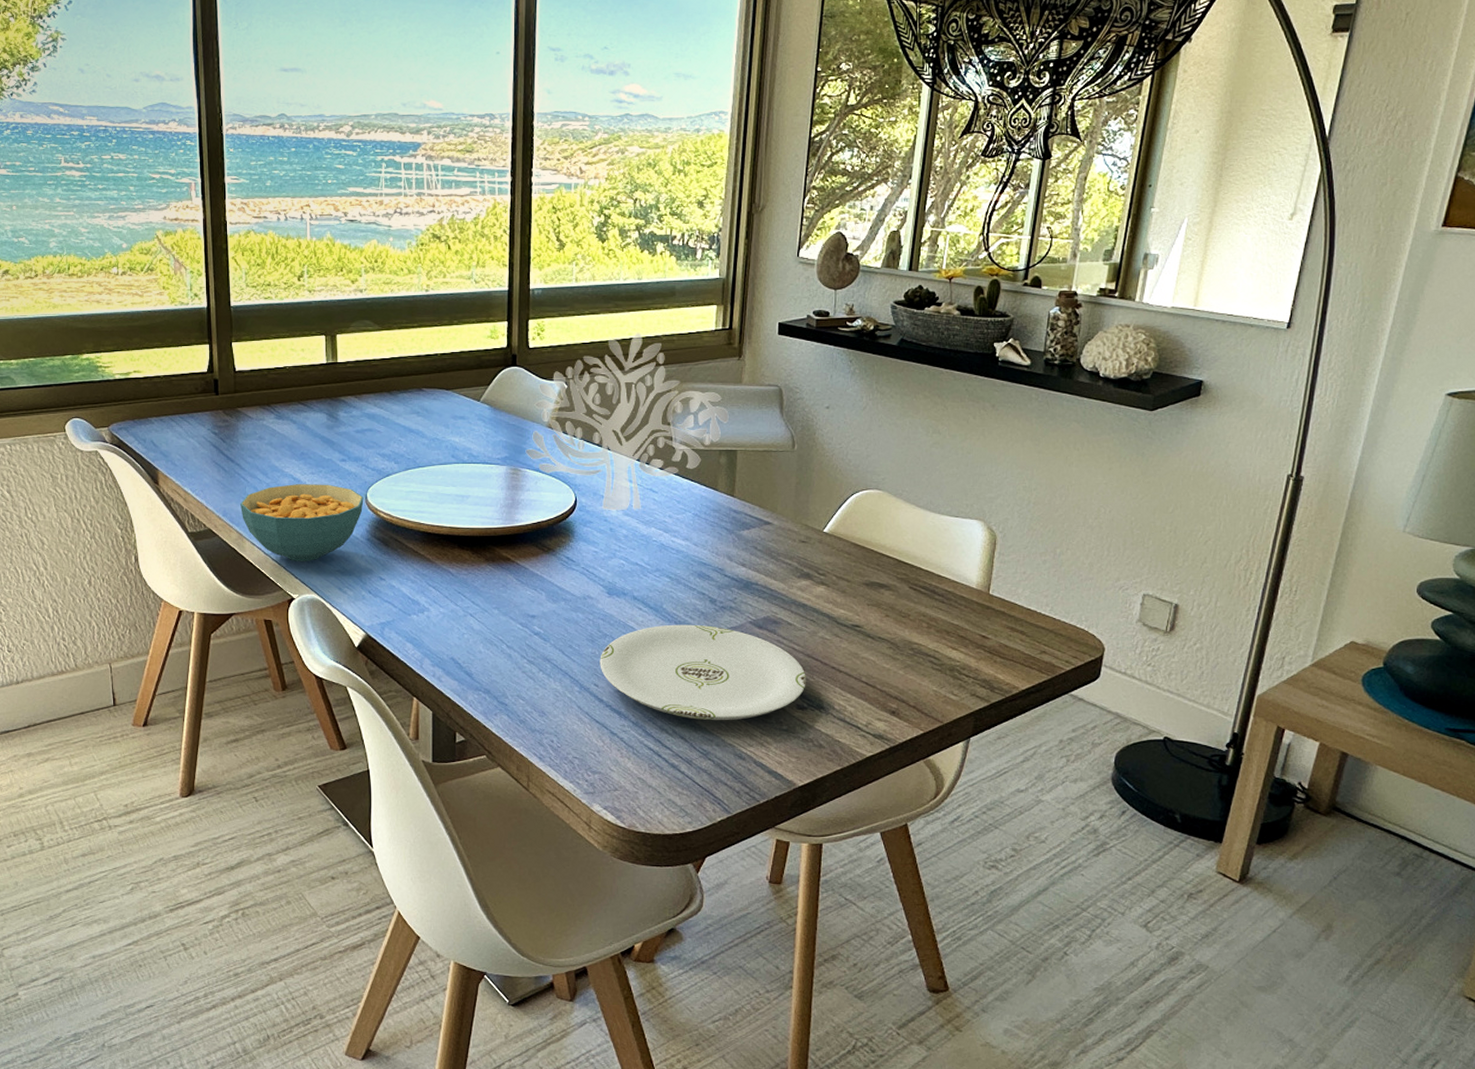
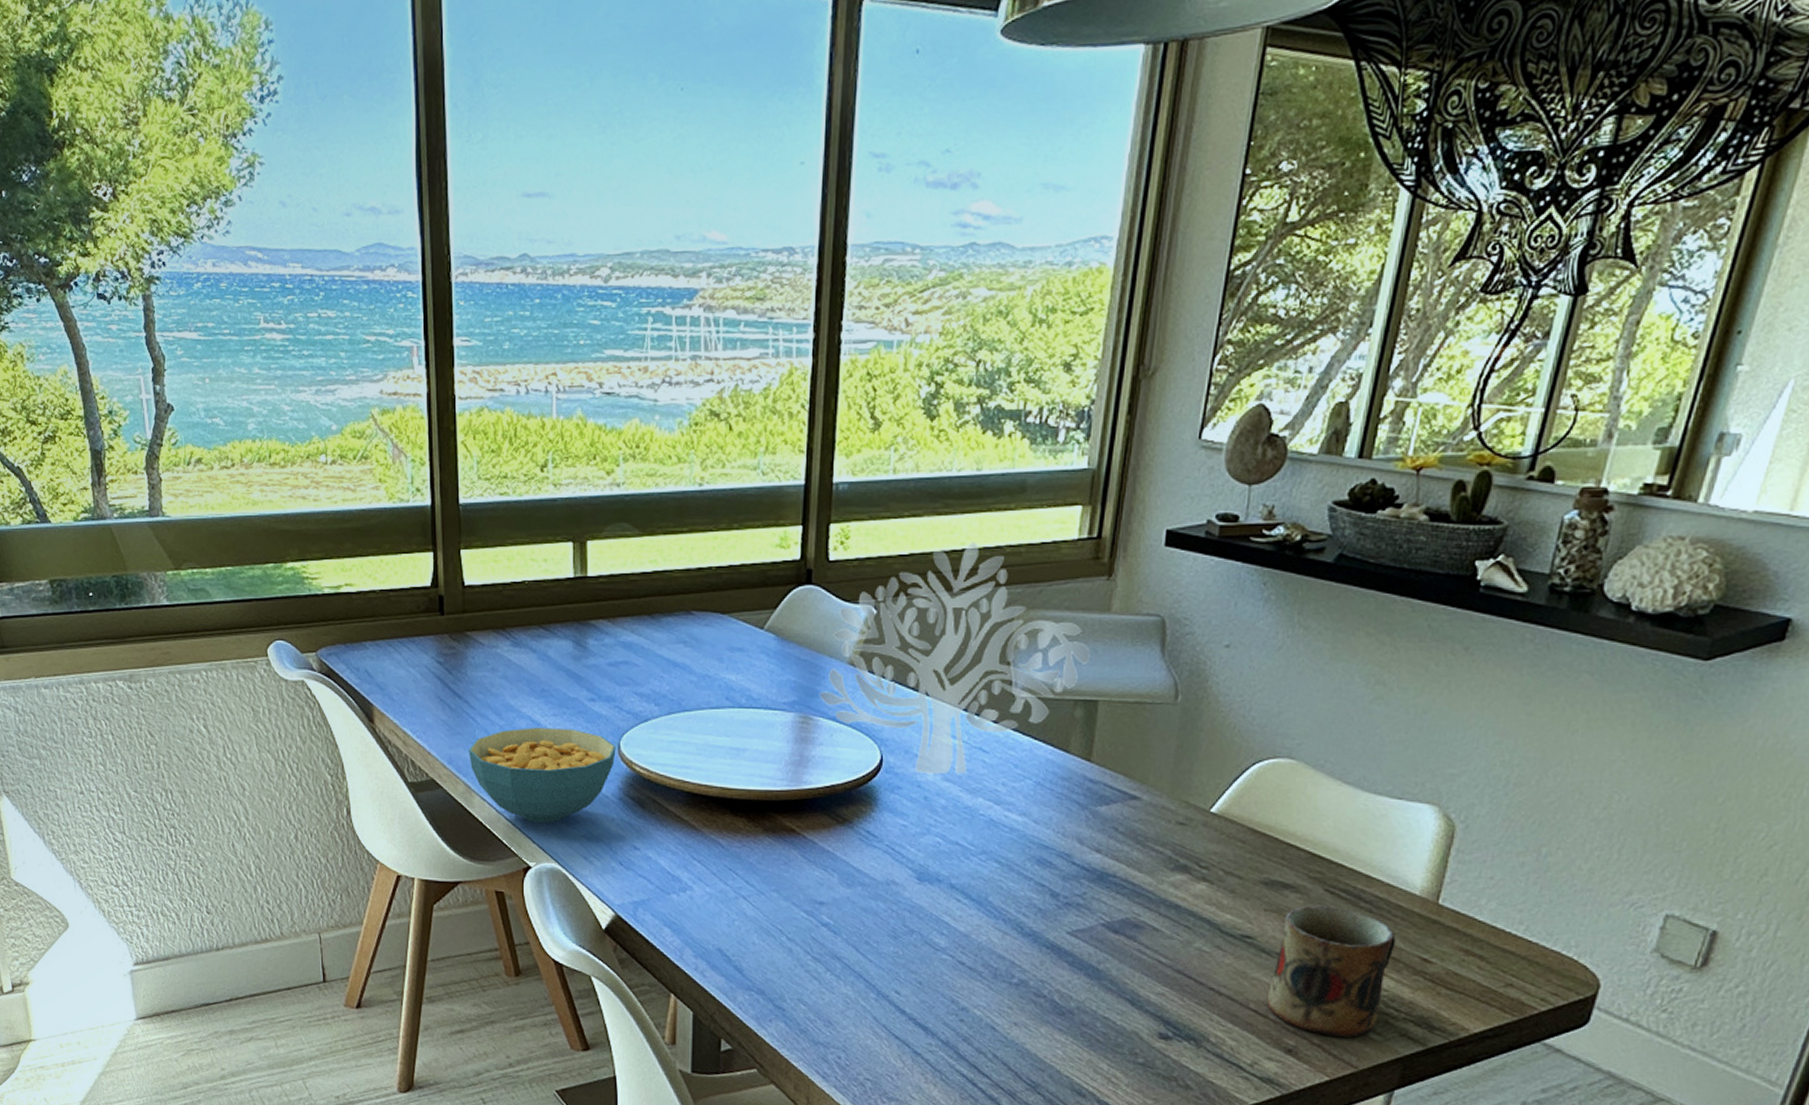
plate: present [600,624,806,721] -> none [903,922,1174,1047]
mug: none [874,599,962,699] -> present [1266,905,1396,1037]

